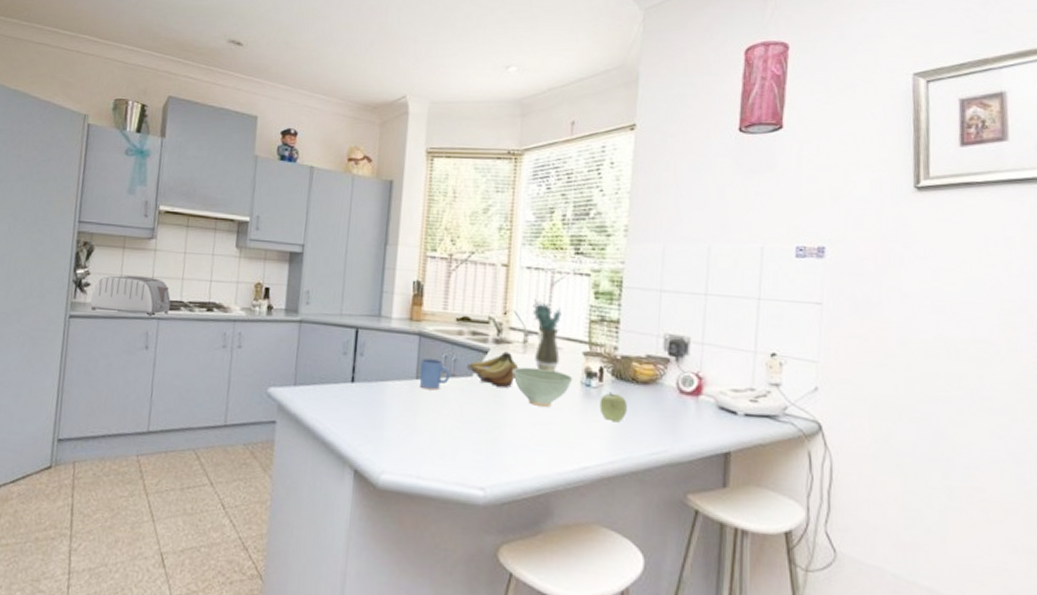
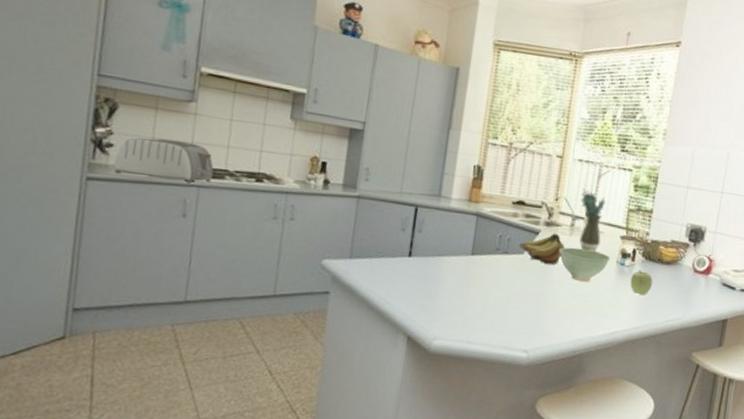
mug: present [419,358,450,391] -> none [474,237,504,266]

